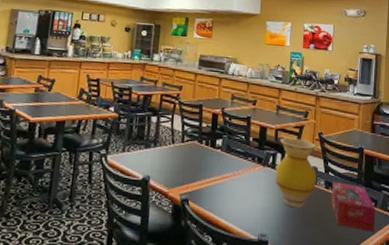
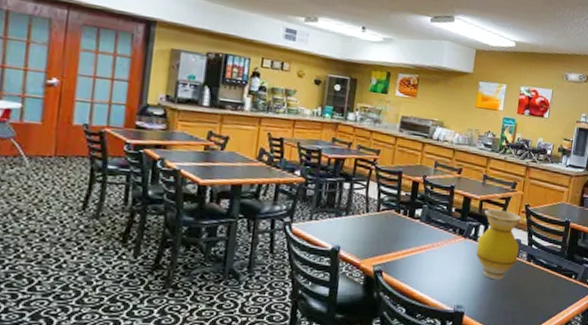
tissue box: present [331,181,376,232] -> none [531,254,575,303]

